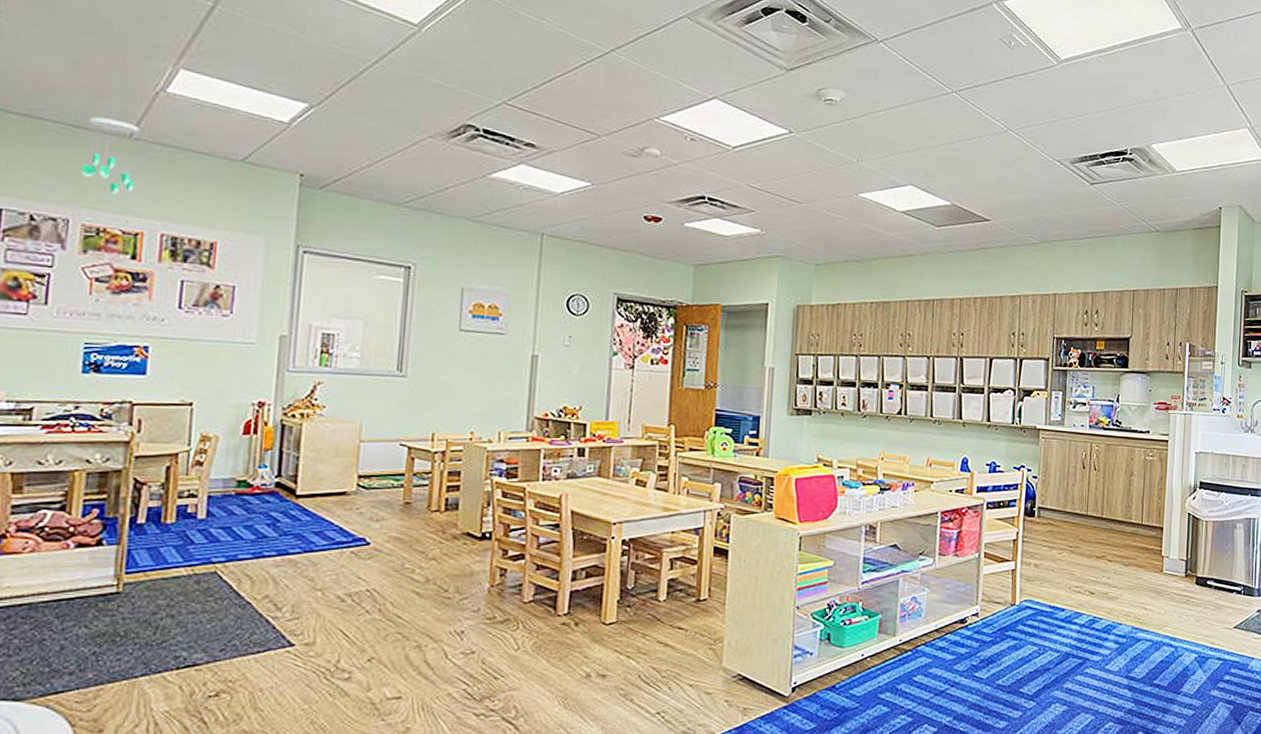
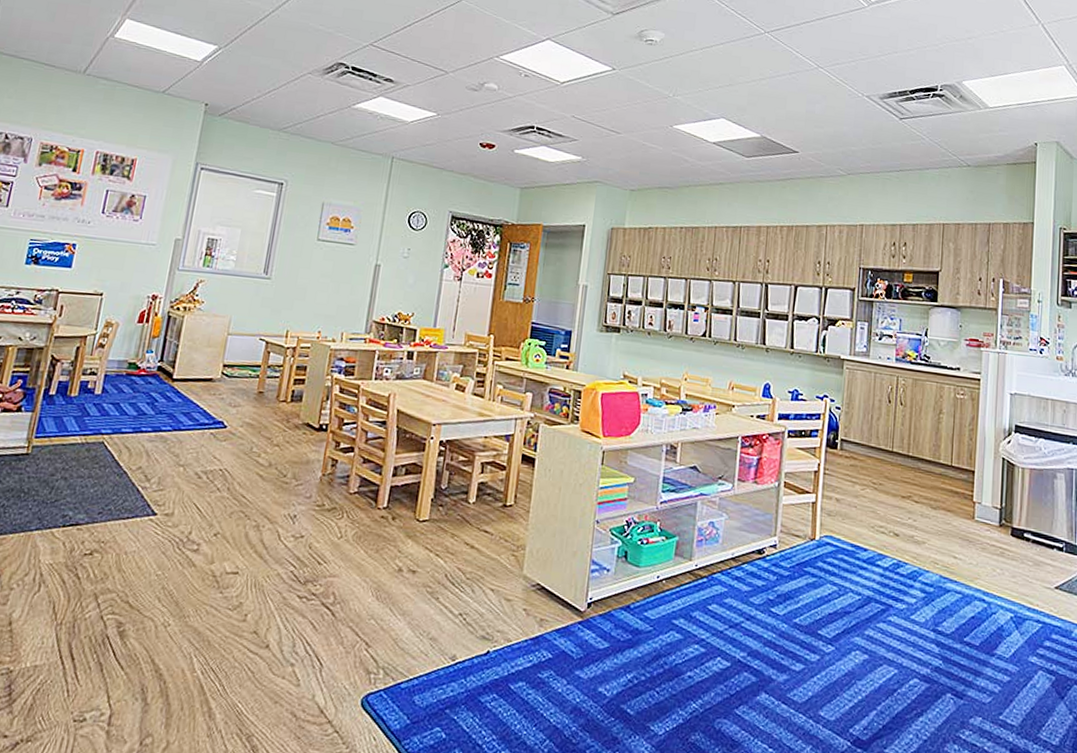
ceiling mobile: present [82,117,139,196] -> none [46,57,91,120]

